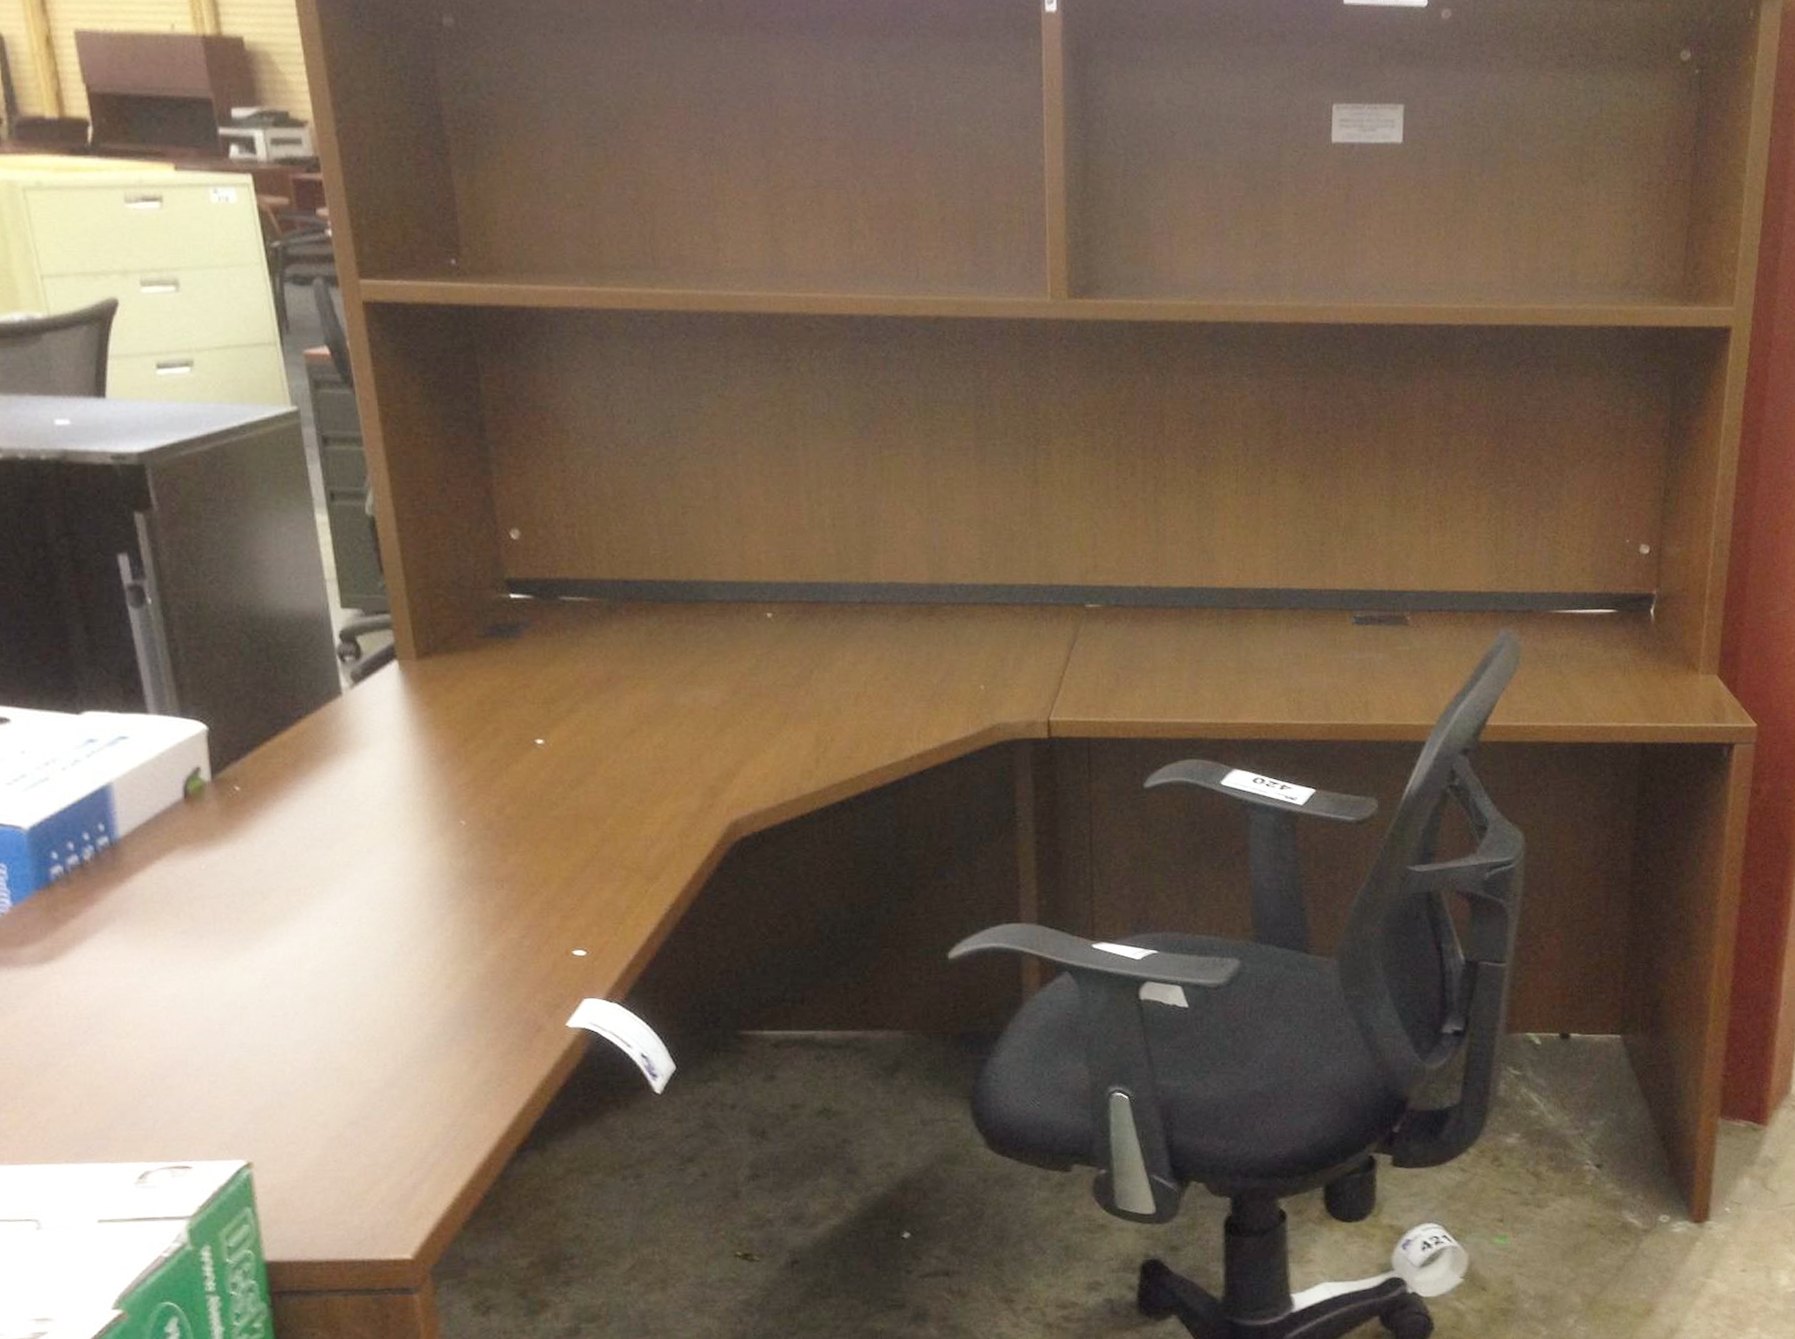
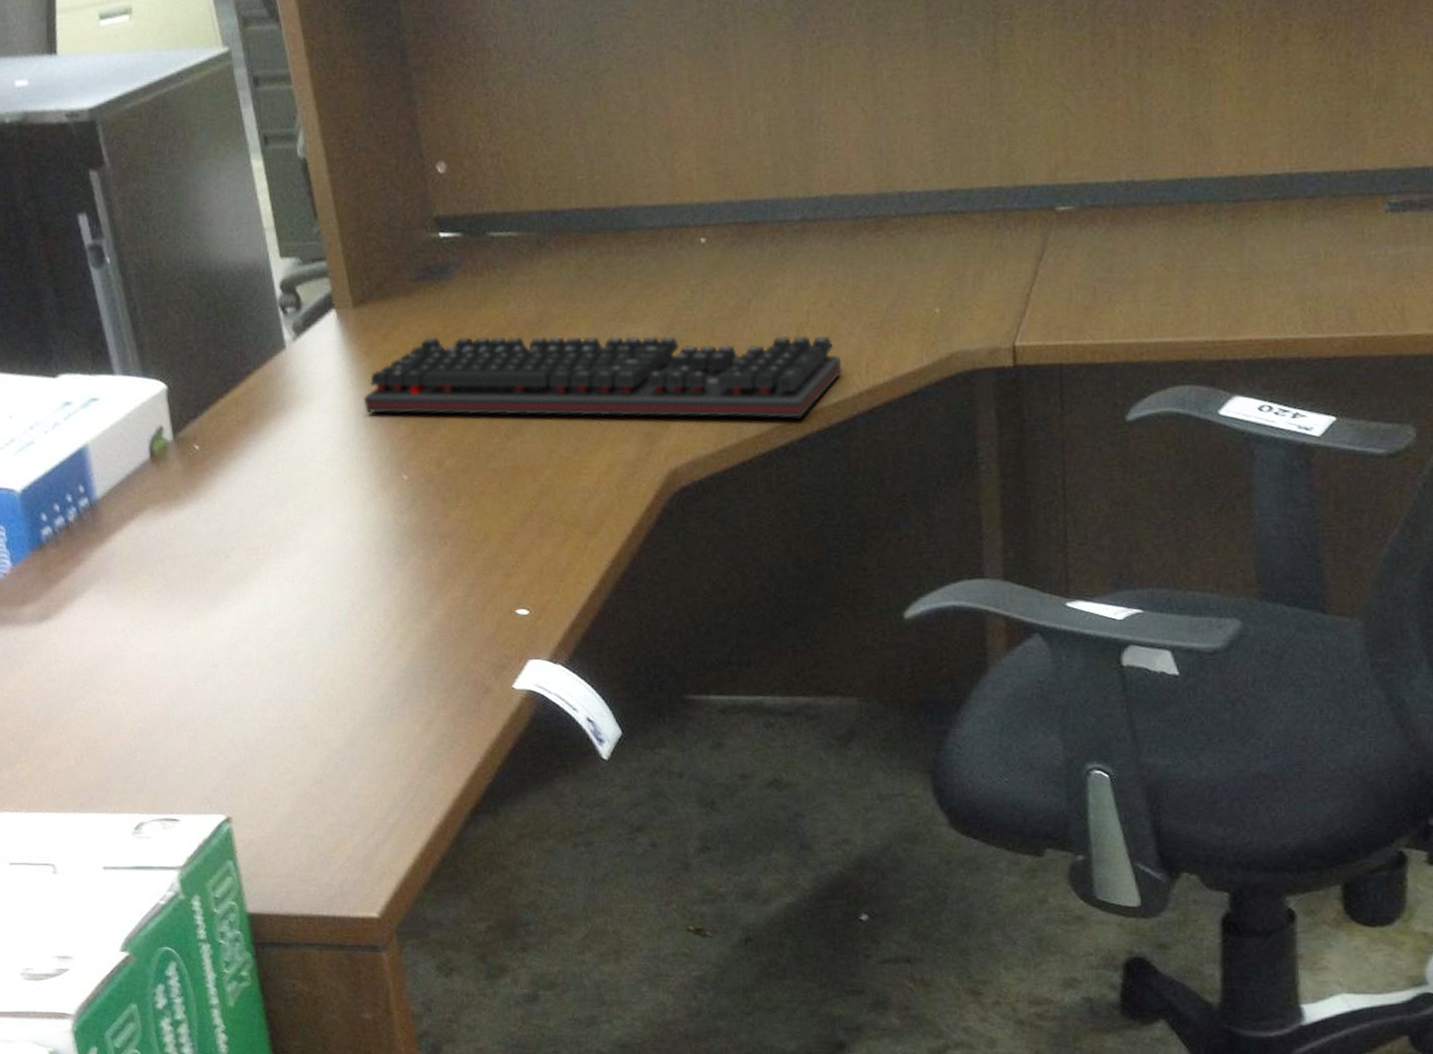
keyboard: none [422,690,896,778] -> present [363,335,842,419]

